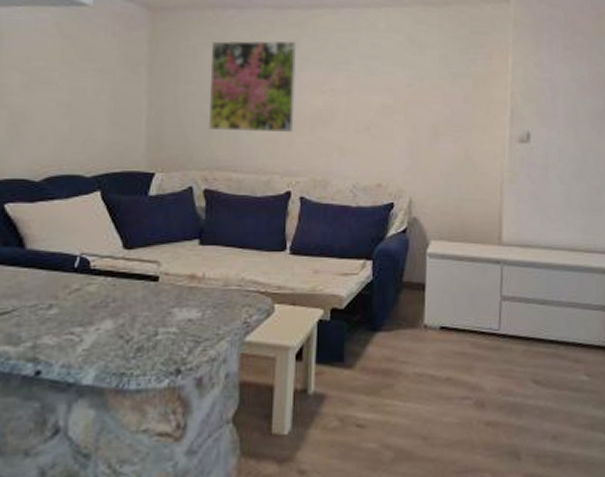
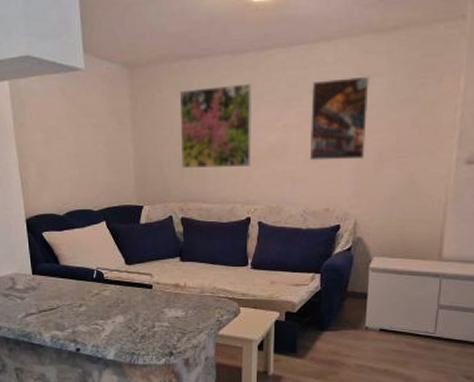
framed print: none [359,46,421,131] -> present [309,76,369,161]

